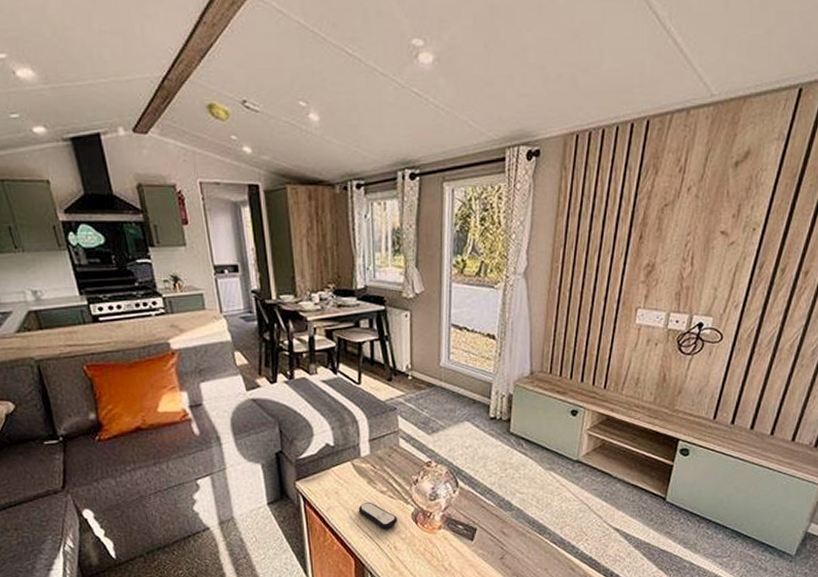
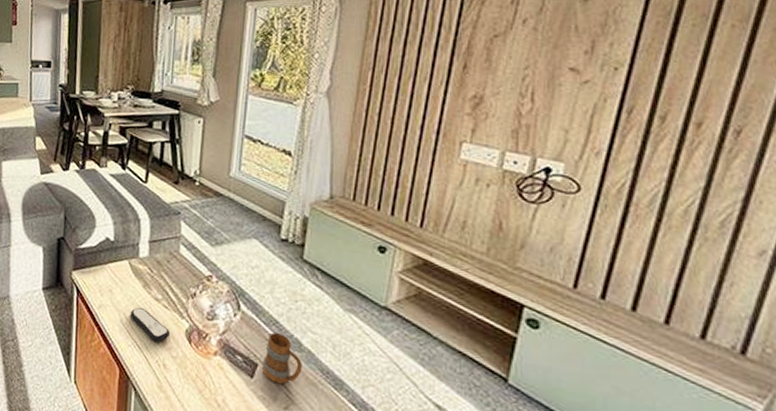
mug: none [480,499,513,541] -> present [262,332,302,385]

